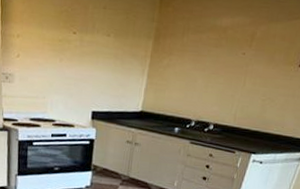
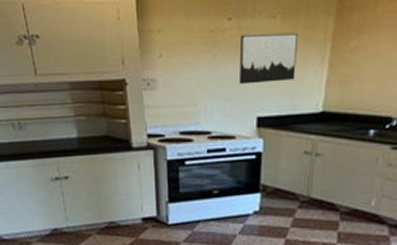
wall art: none [80,46,126,85] -> present [239,32,298,84]

